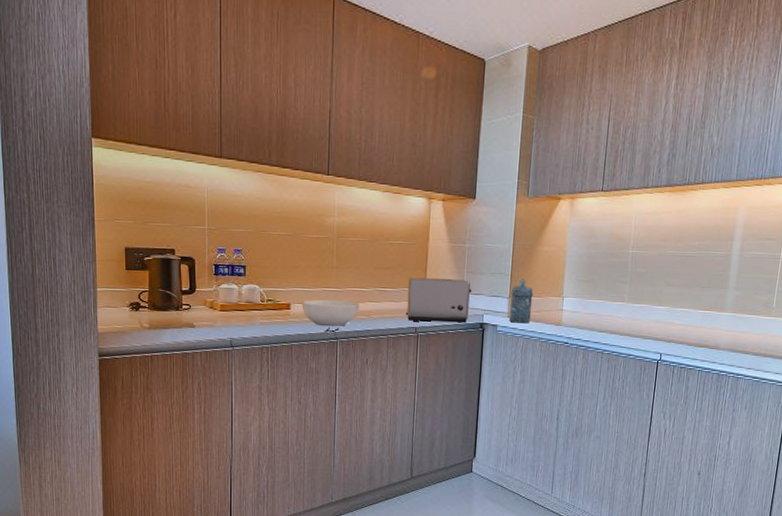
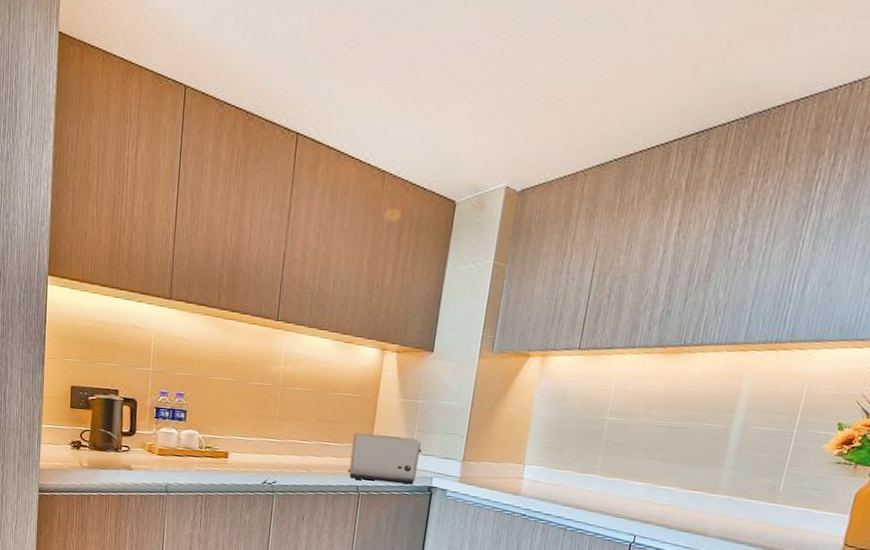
bowl: present [301,299,360,327] -> none [239,449,301,480]
canister: present [508,279,533,324] -> none [460,441,491,491]

